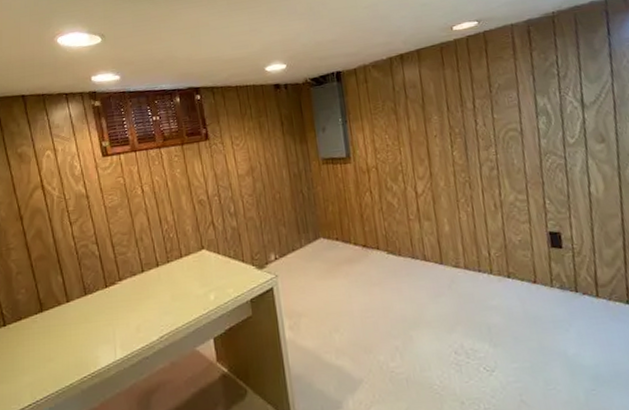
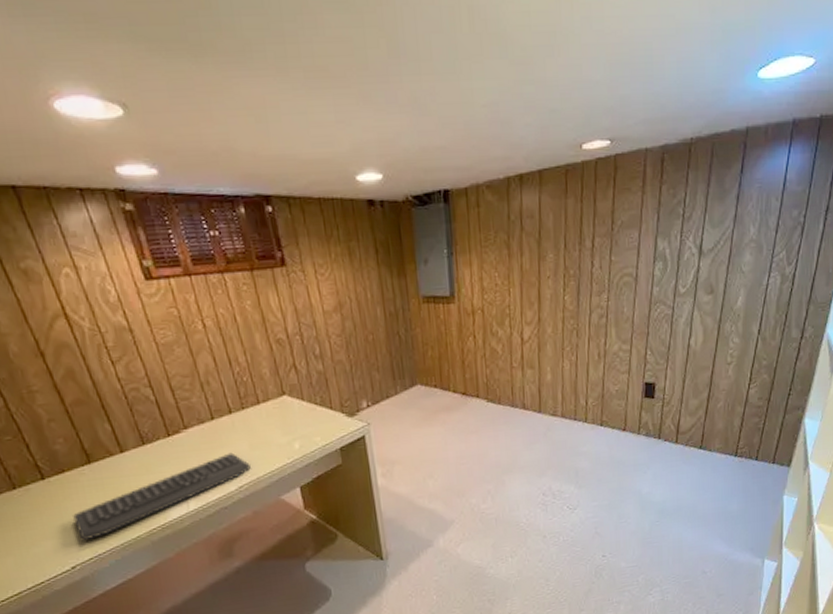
keyboard: none [22,303,171,387] -> present [73,452,251,541]

